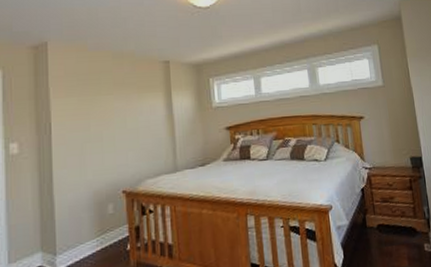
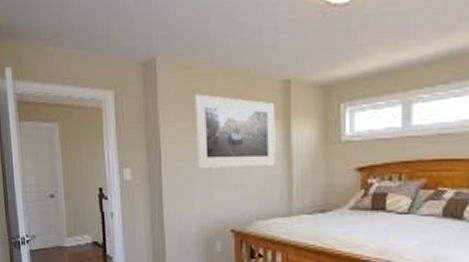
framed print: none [86,72,161,138] -> present [195,94,276,168]

